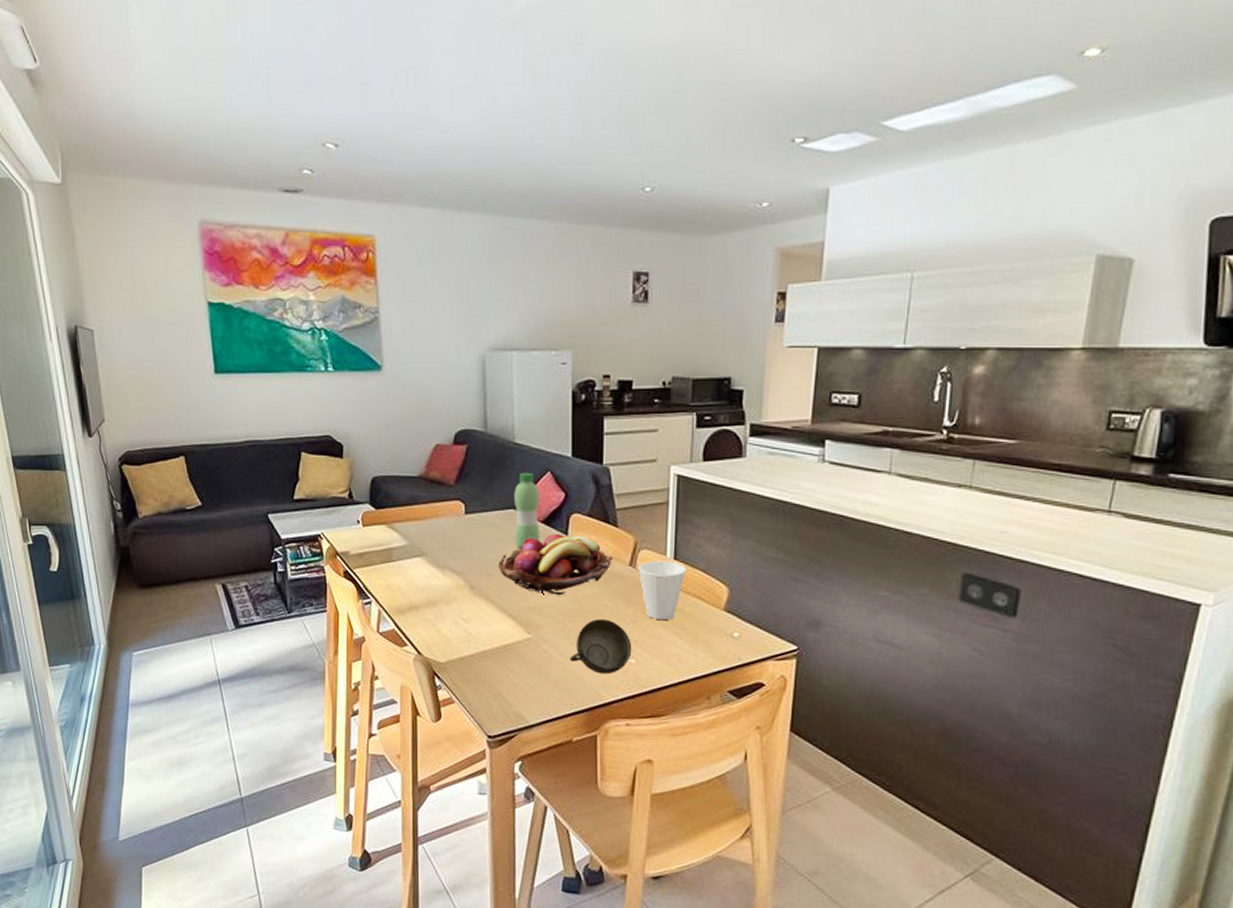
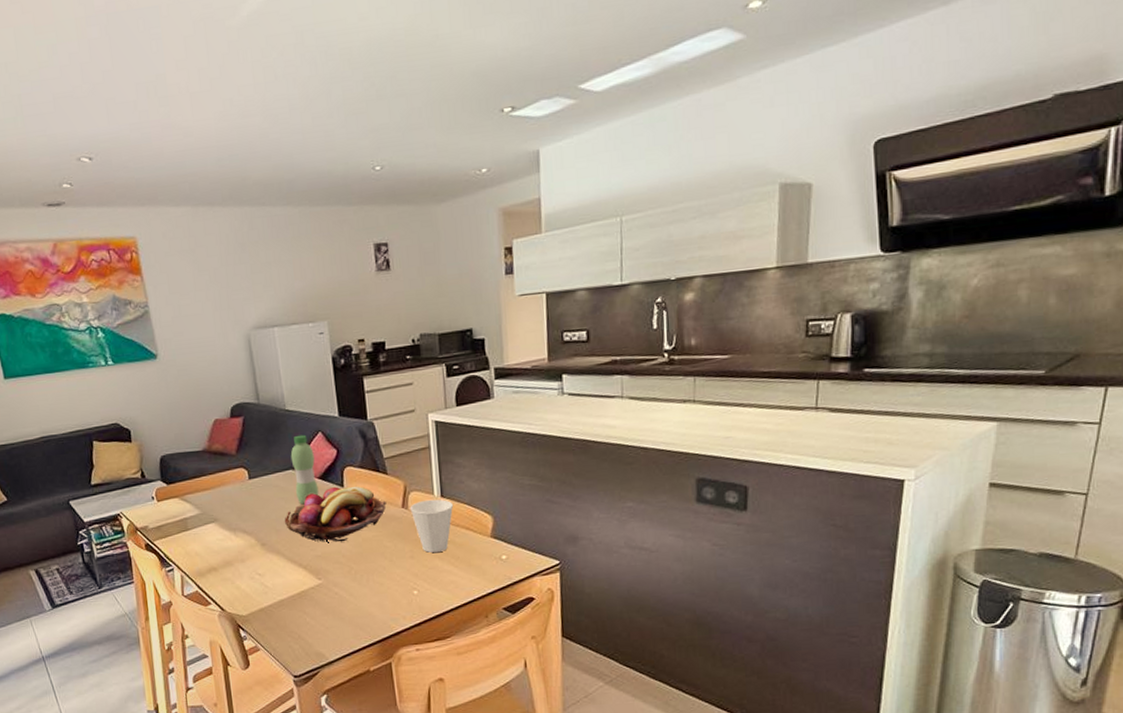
cup: present [569,619,632,675] -> none [358,558,414,608]

